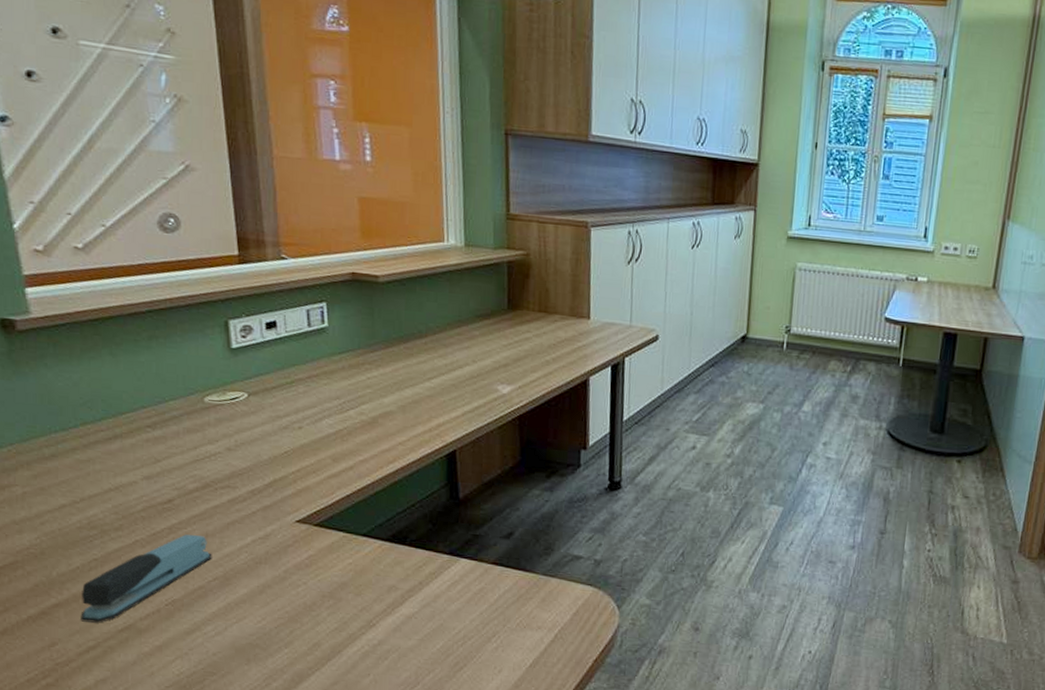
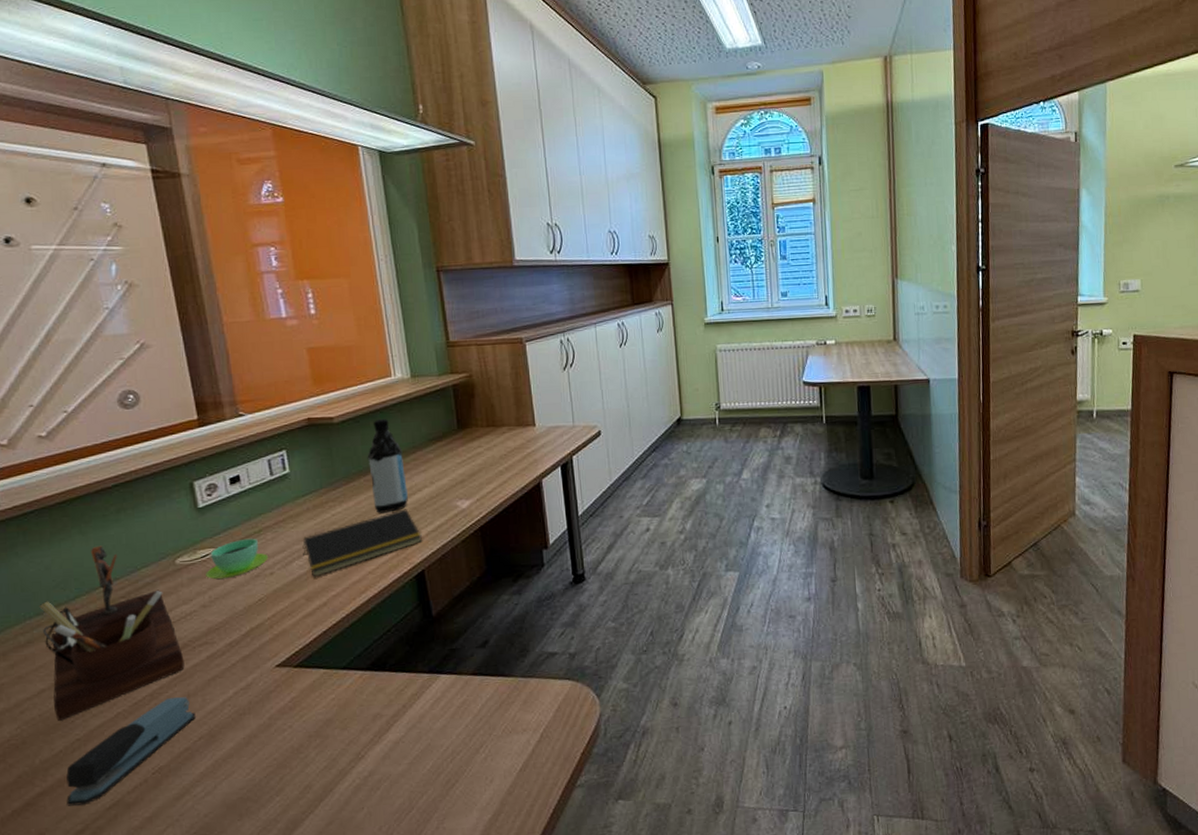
desk organizer: none [65,370,205,538] -> present [39,545,185,721]
cup: none [233,387,298,426] -> present [206,538,268,580]
notepad: none [334,384,457,439] -> present [302,509,422,577]
water bottle: none [409,285,448,385] -> present [367,419,408,513]

